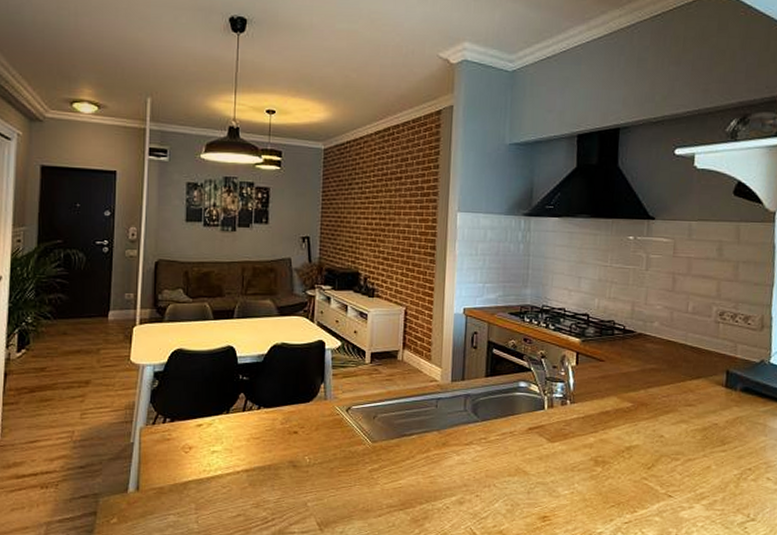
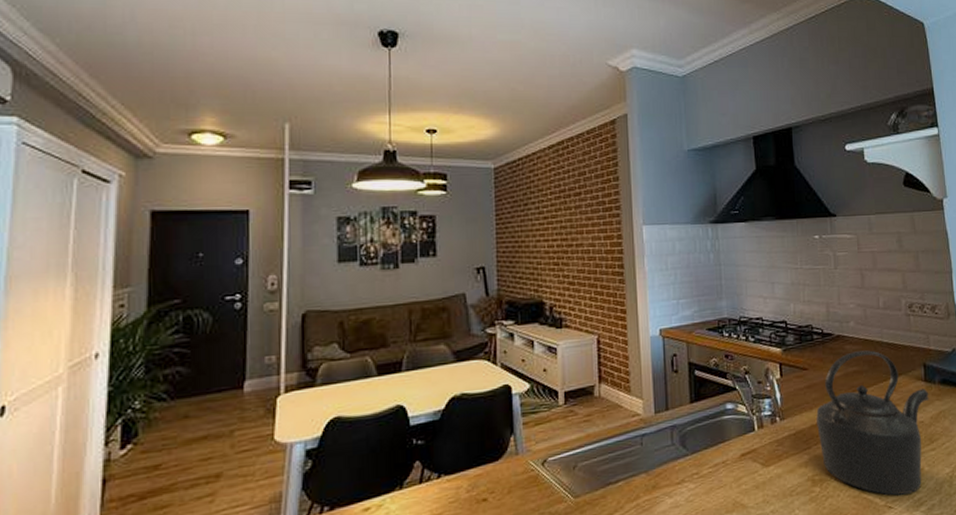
kettle: none [606,350,728,487] -> present [816,350,929,496]

